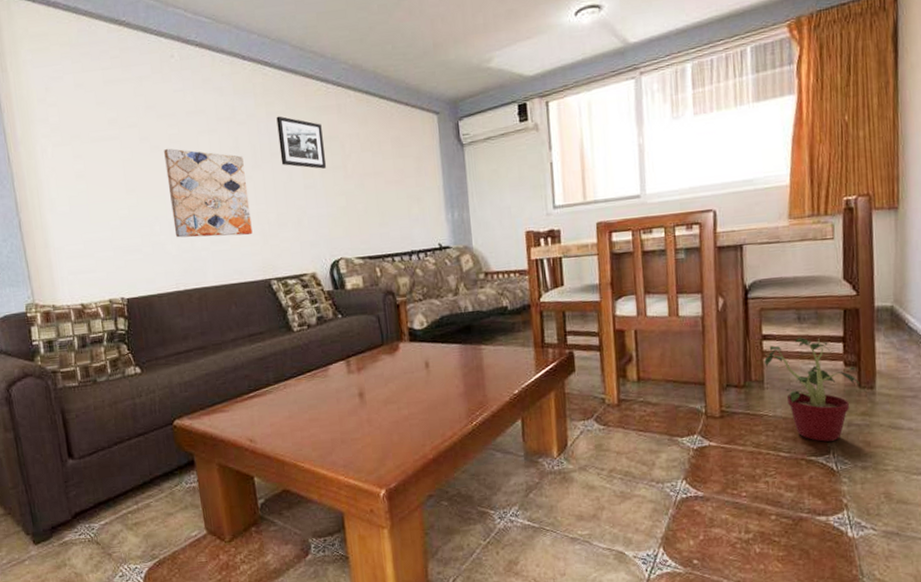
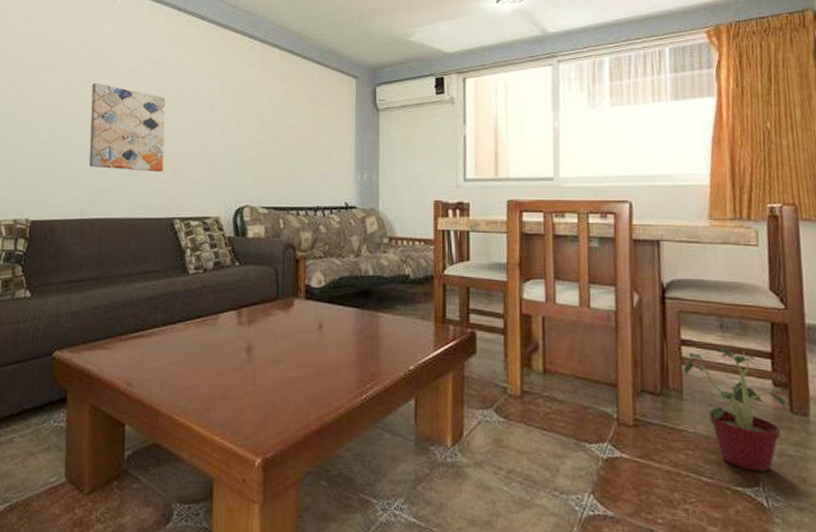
picture frame: present [276,116,327,169] -> none [201,64,244,117]

